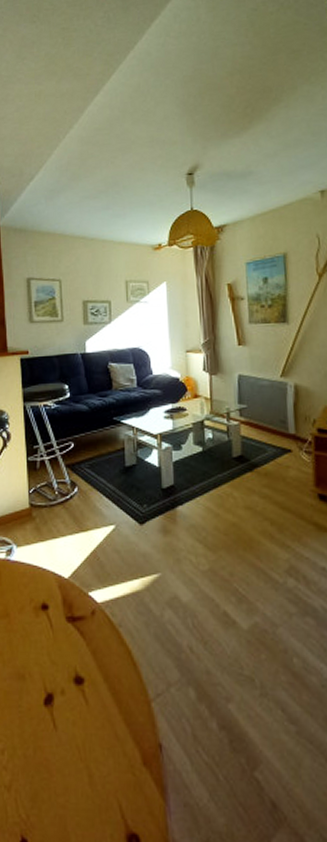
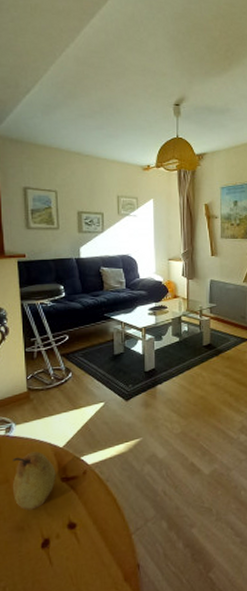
fruit: none [12,581,61,654] -> present [12,451,56,510]

